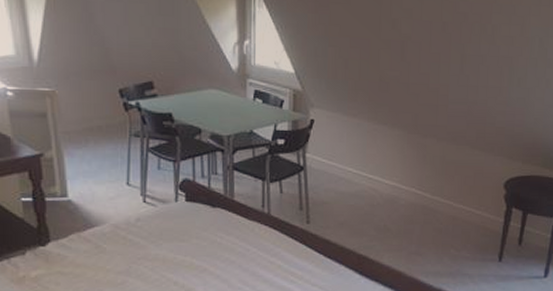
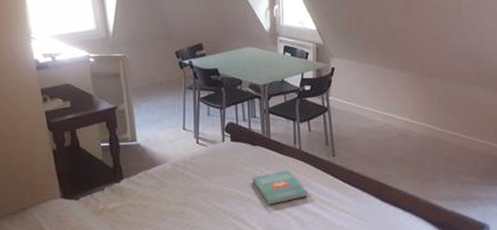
book: none [211,237,276,277] -> present [252,170,307,205]

